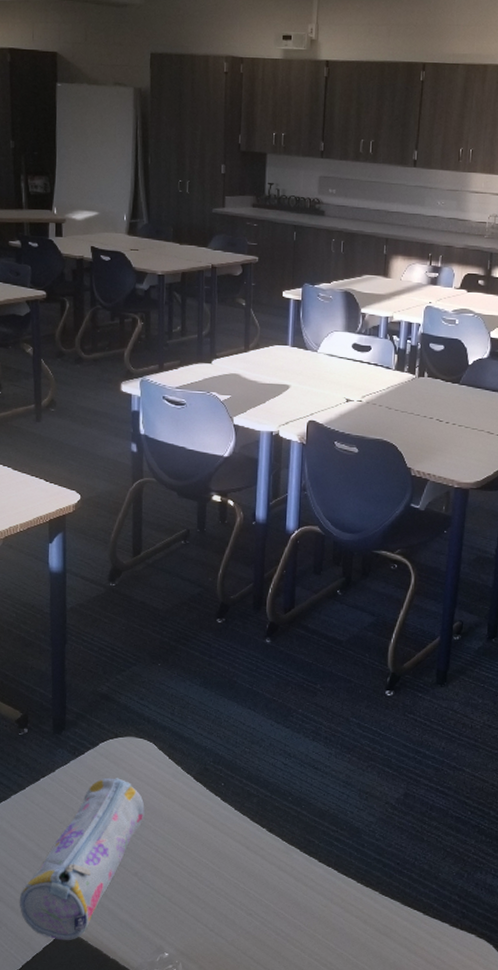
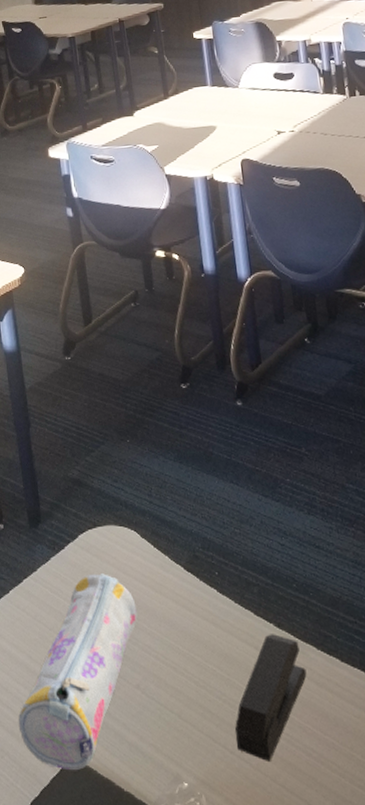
stapler: none [217,837,288,938] -> present [235,634,307,761]

